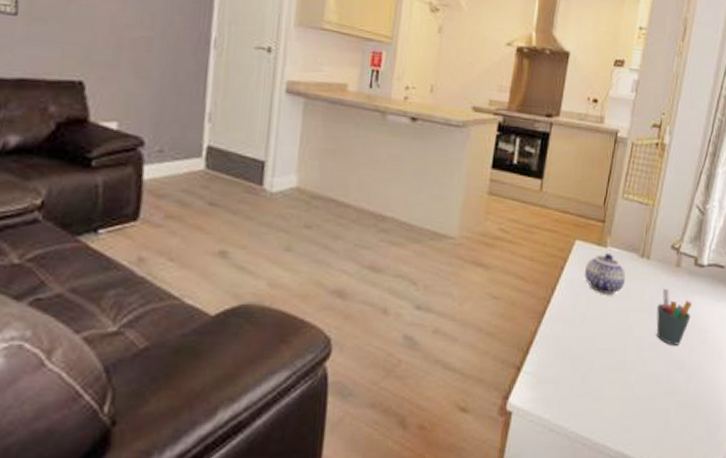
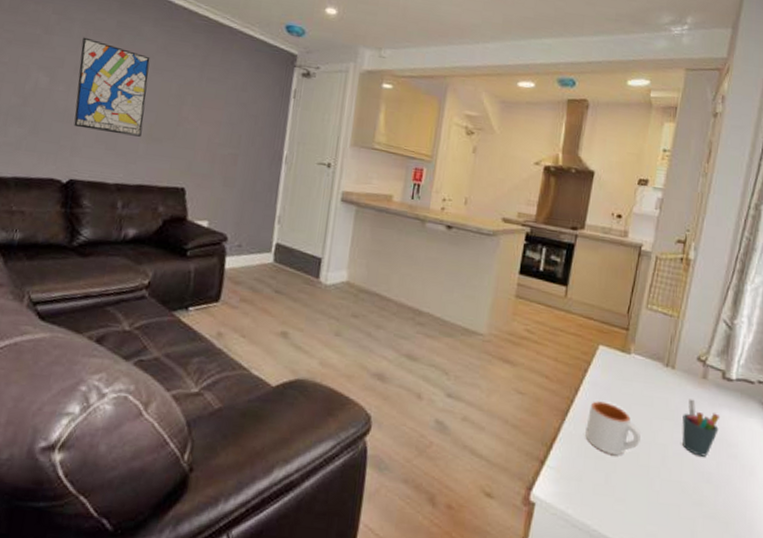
mug: none [562,299,617,352] -> present [585,401,641,455]
teapot: present [584,252,625,294] -> none [607,359,649,400]

